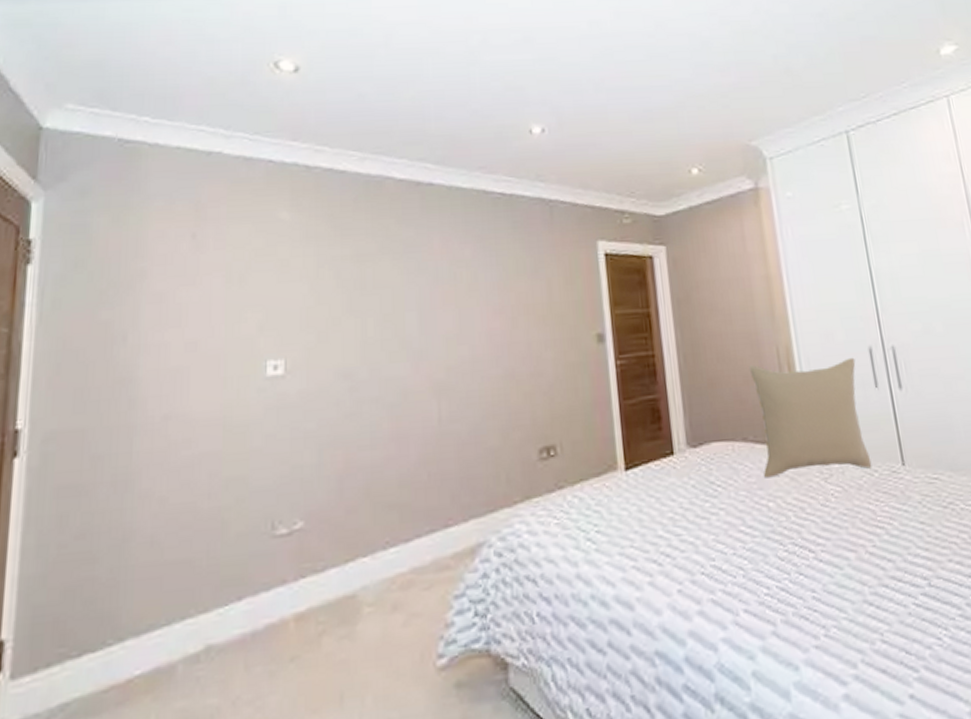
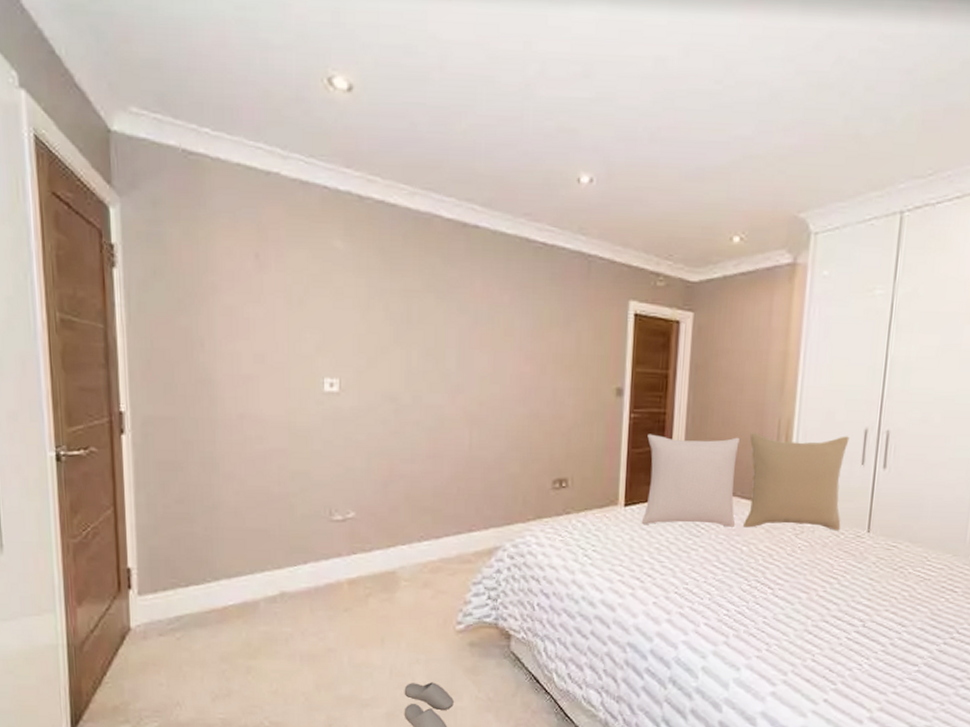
pillow: none [638,373,755,490] -> present [641,434,740,527]

